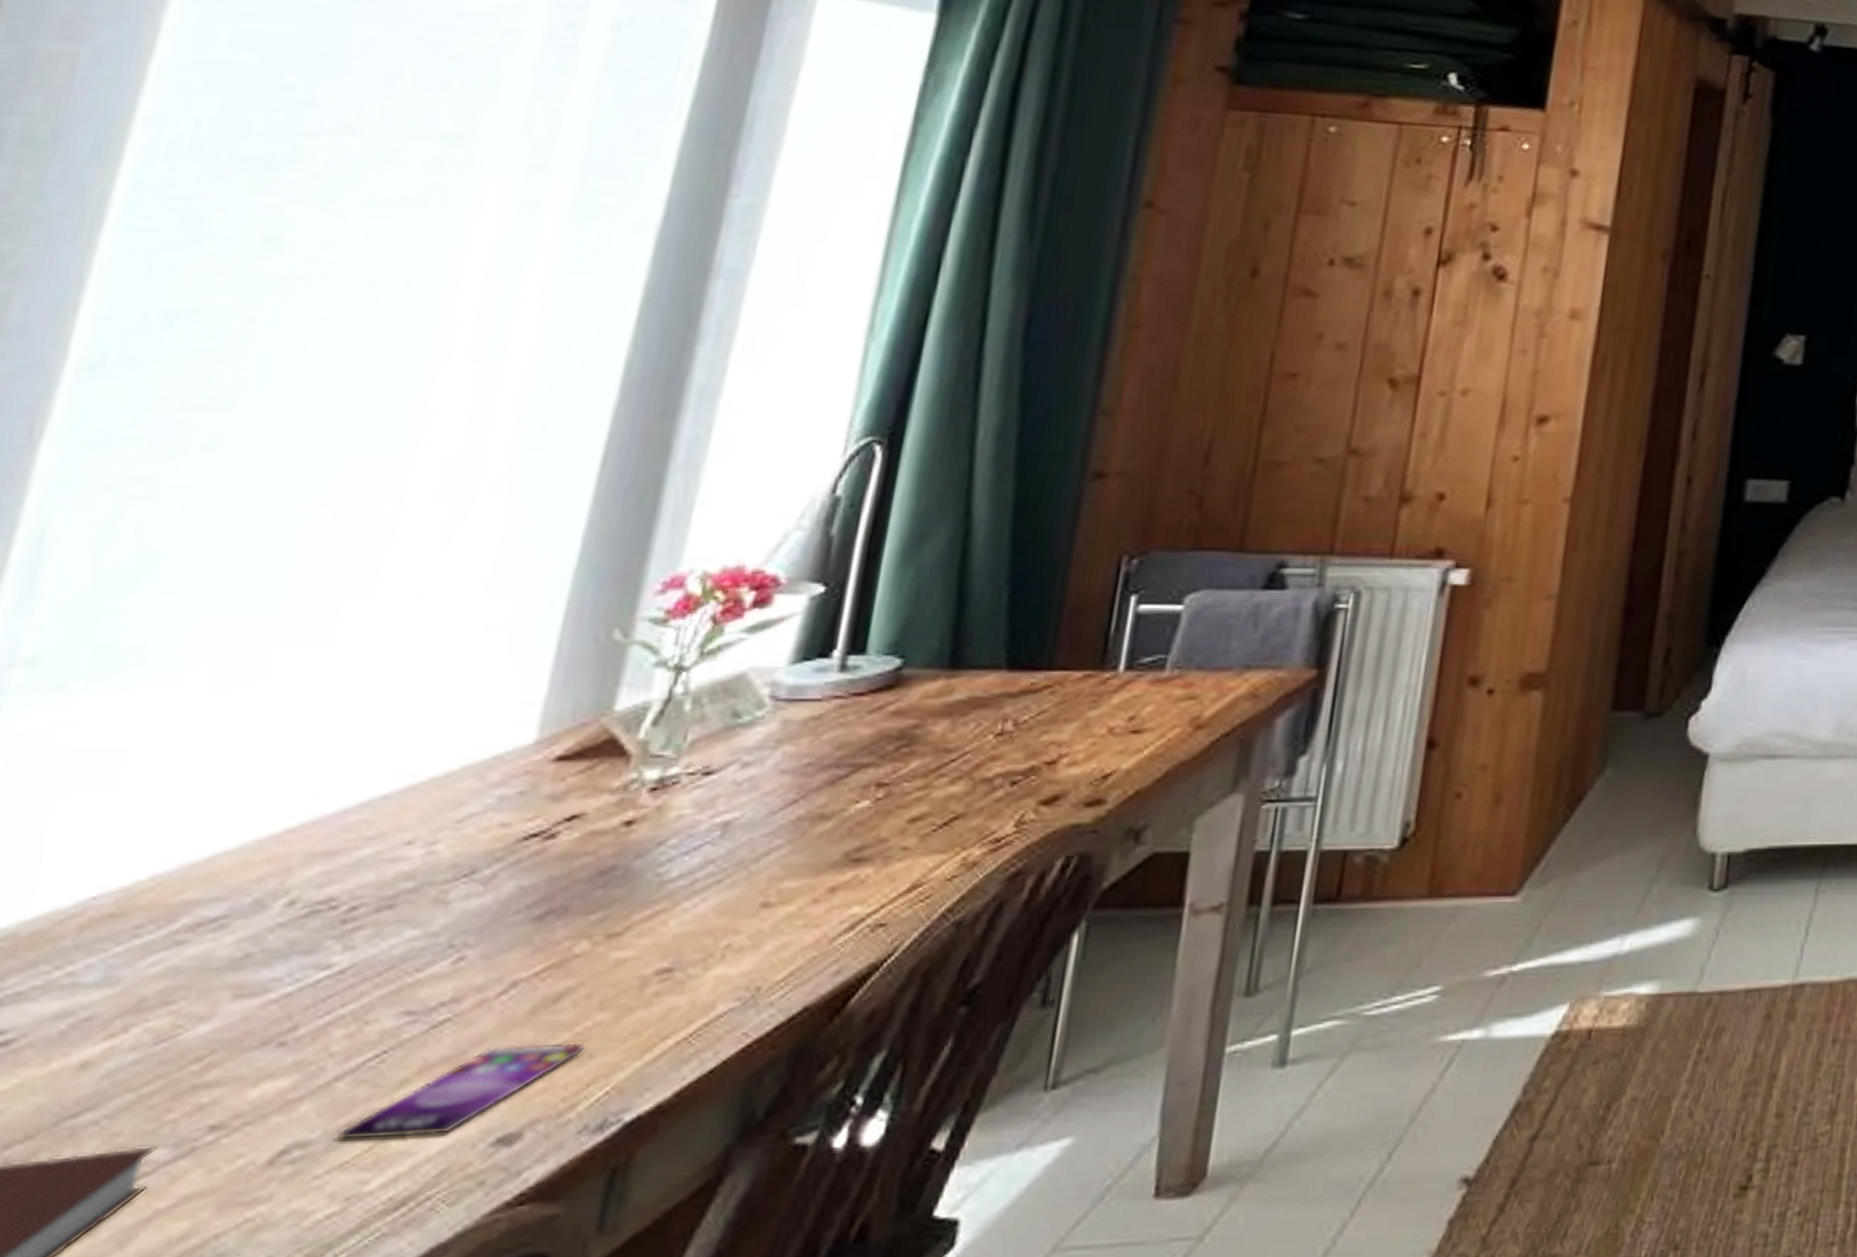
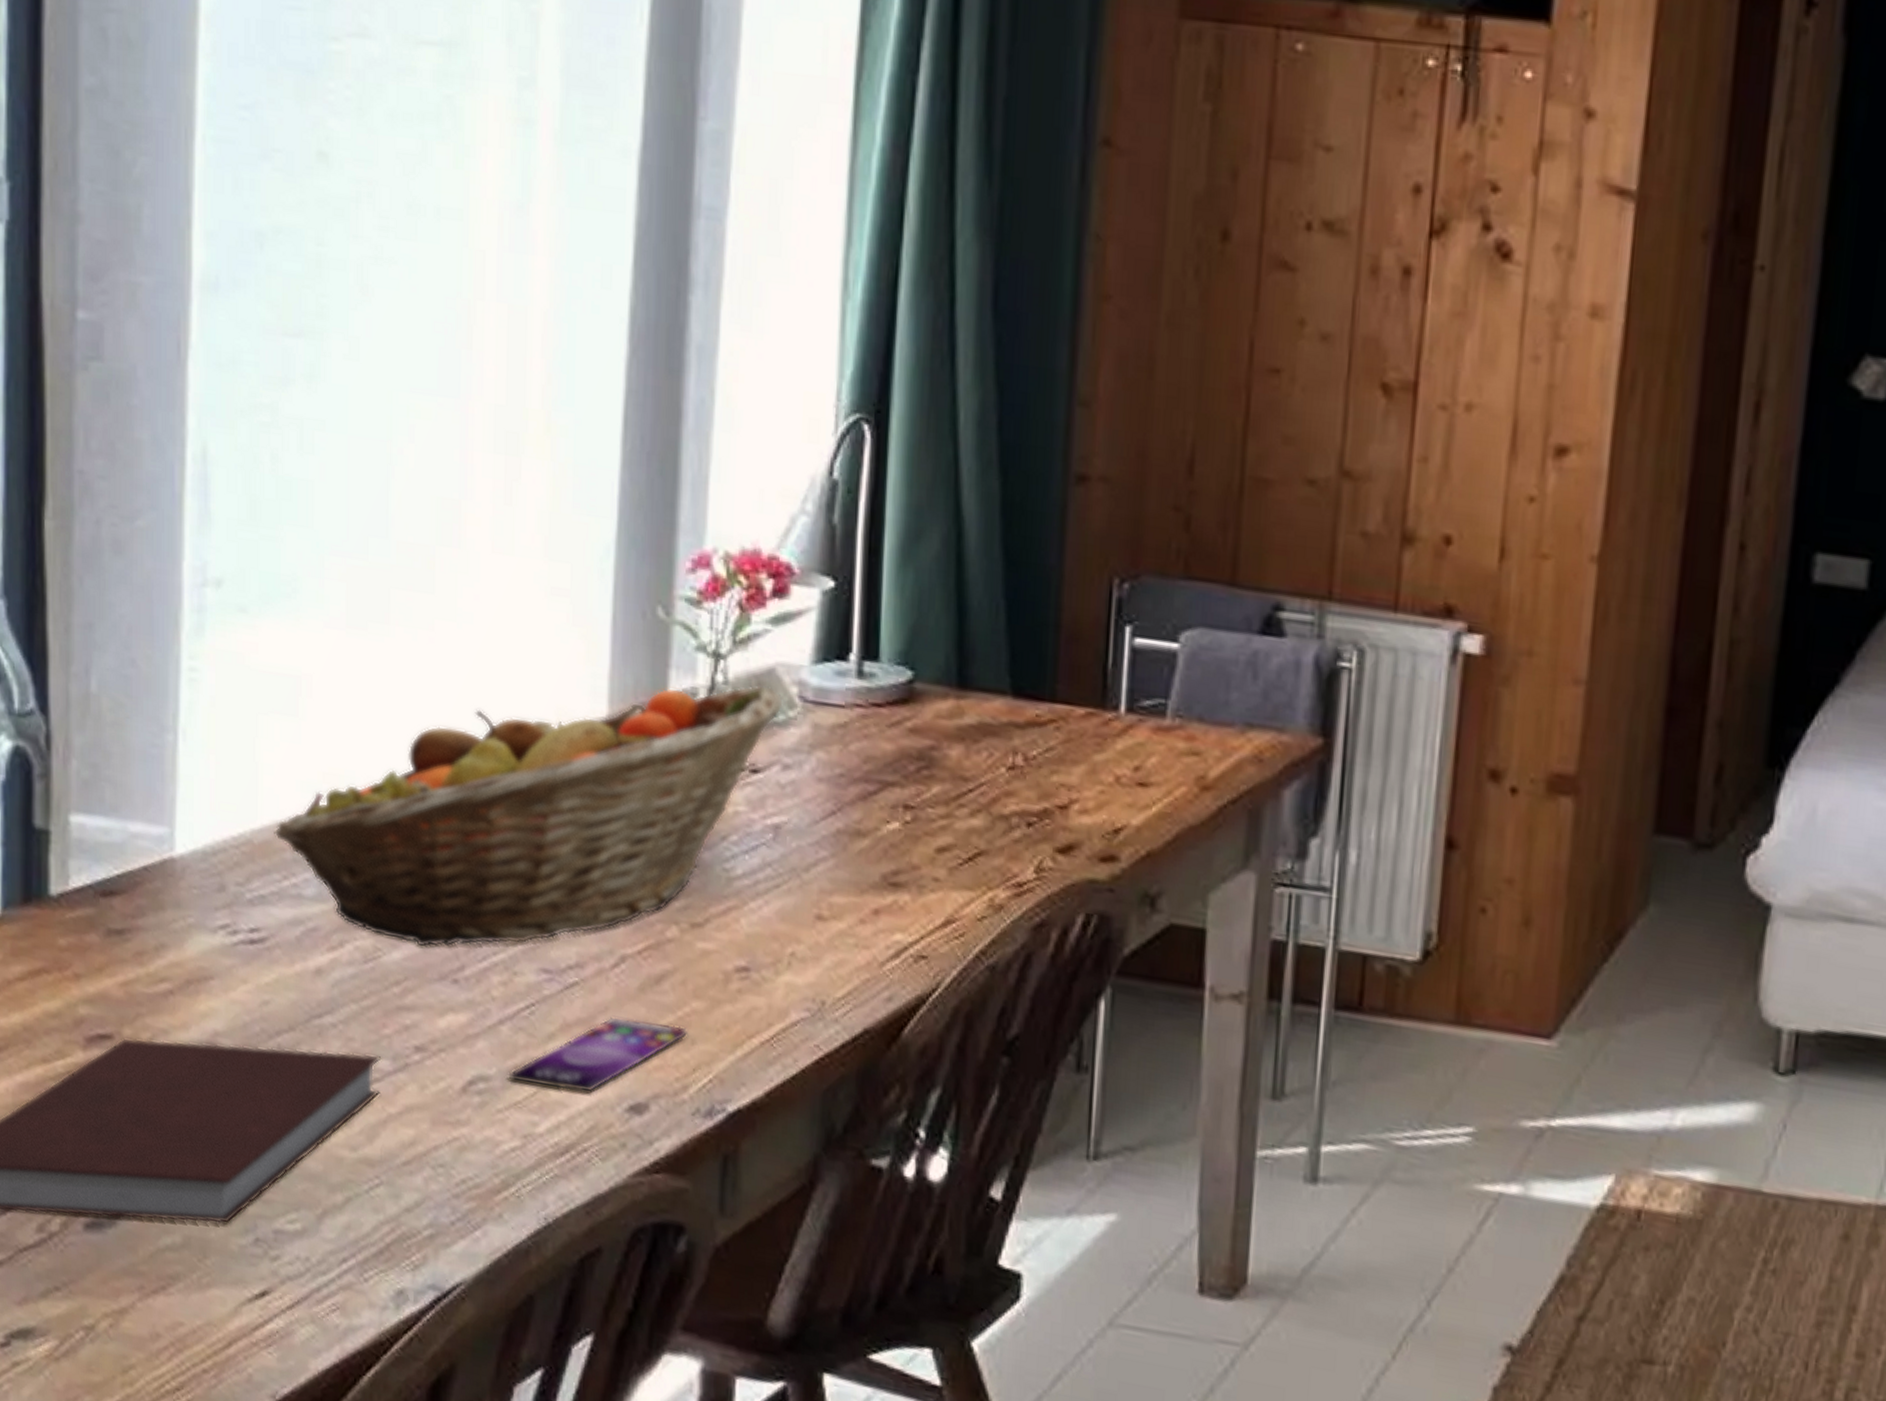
fruit basket: none [51,690,752,1014] -> present [274,684,783,948]

